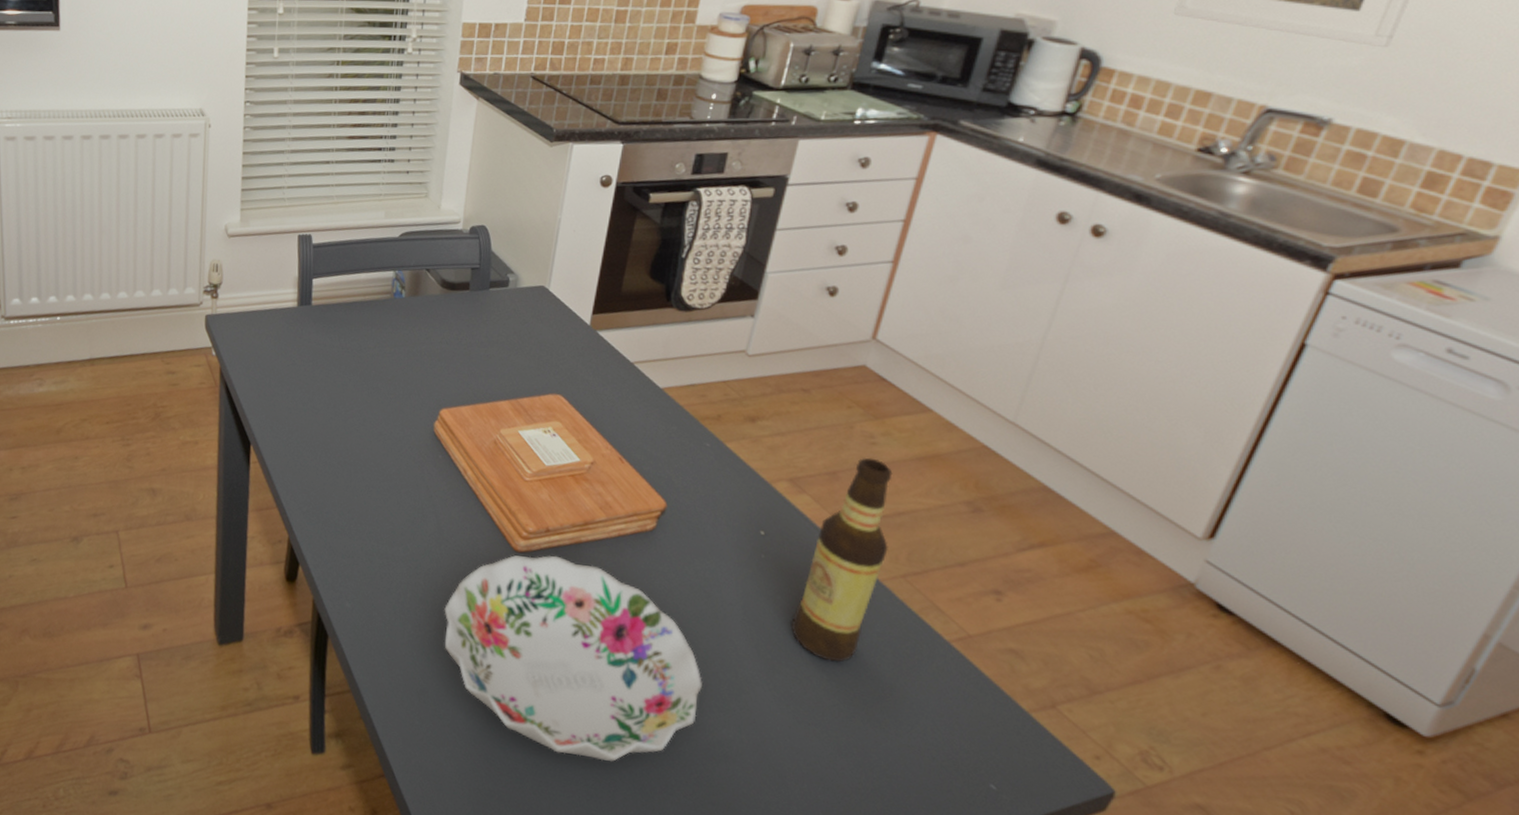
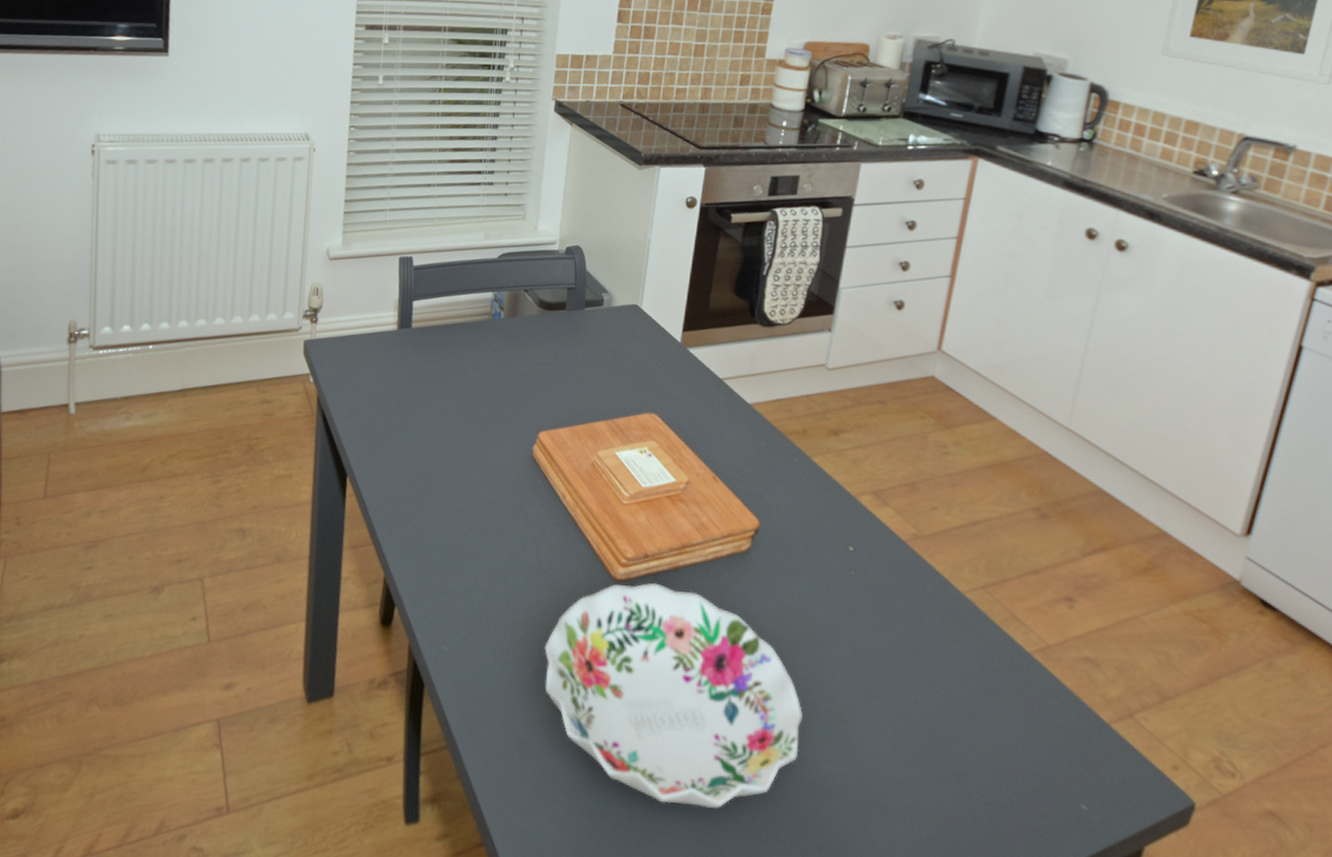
bottle: present [791,457,893,662] -> none [884,467,967,681]

